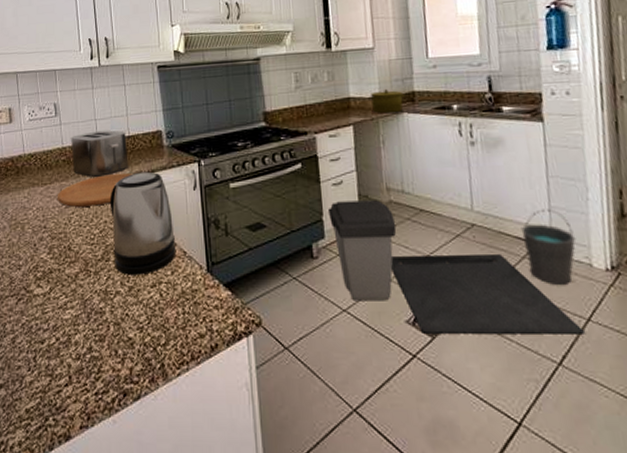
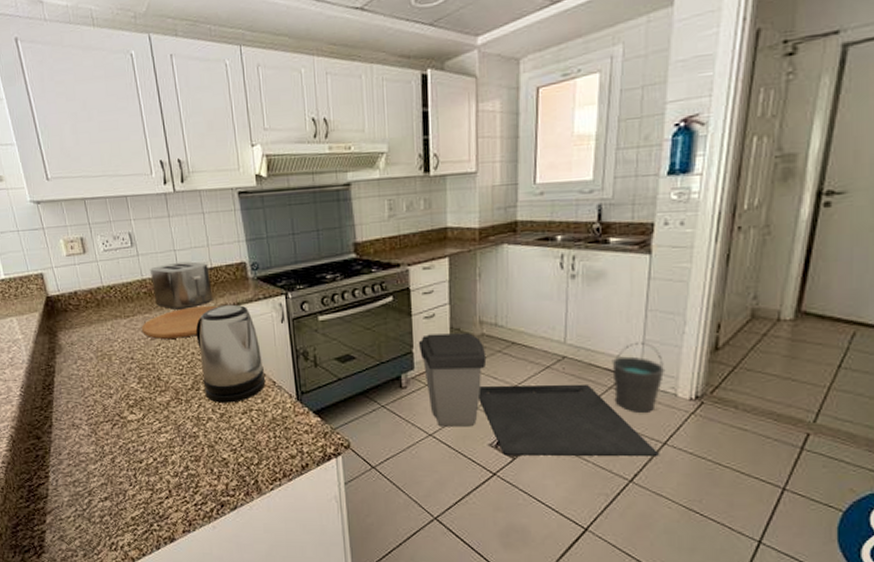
cooking pot: present [368,89,406,114] -> none [467,218,507,245]

